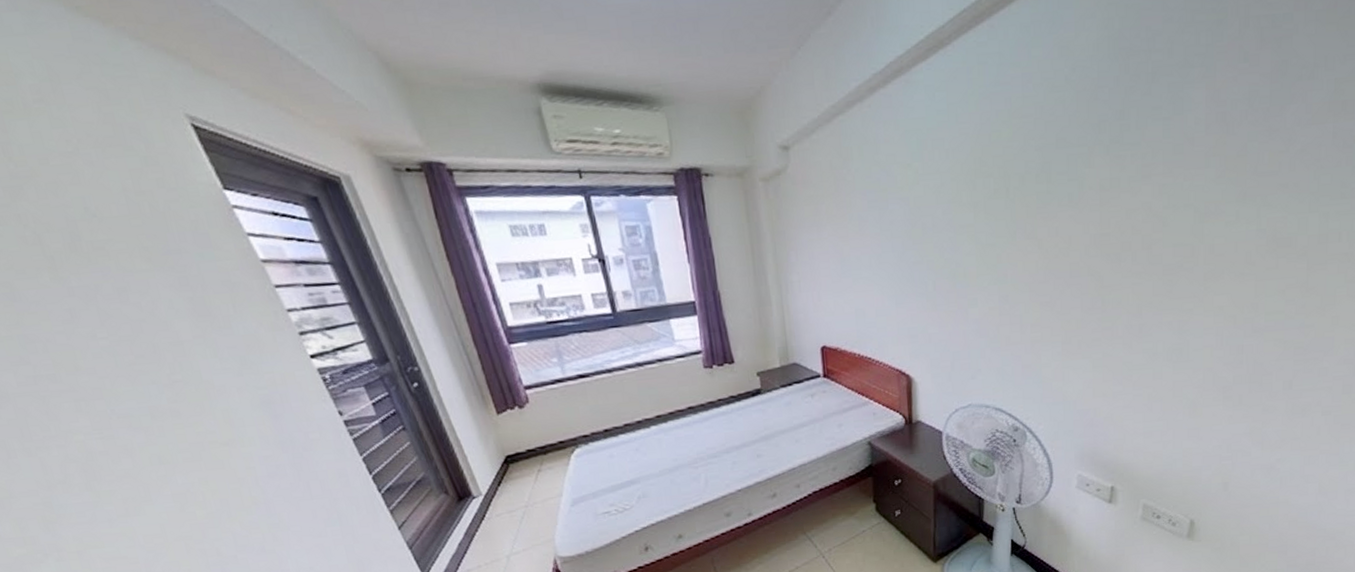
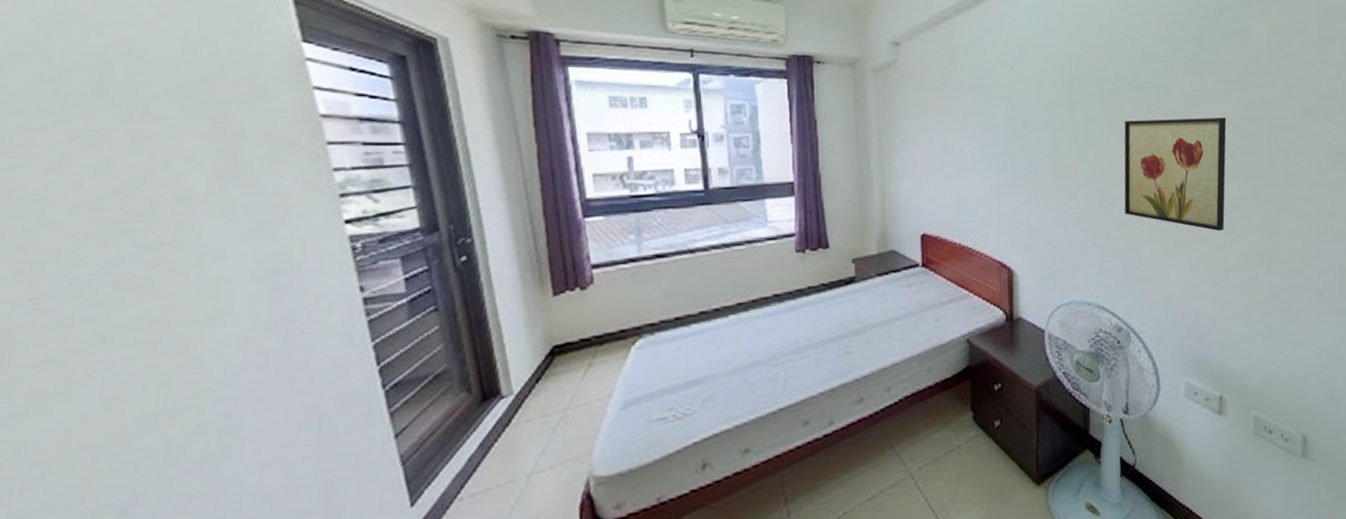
wall art: none [1026,207,1147,331] -> present [1124,118,1227,232]

